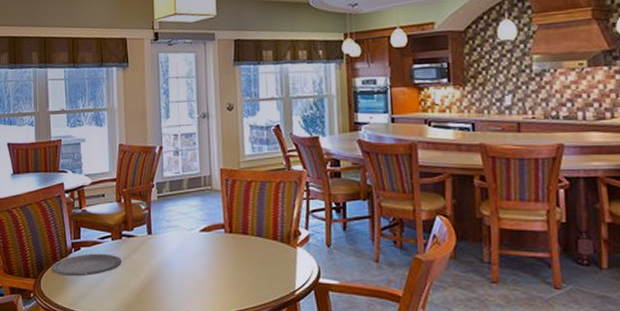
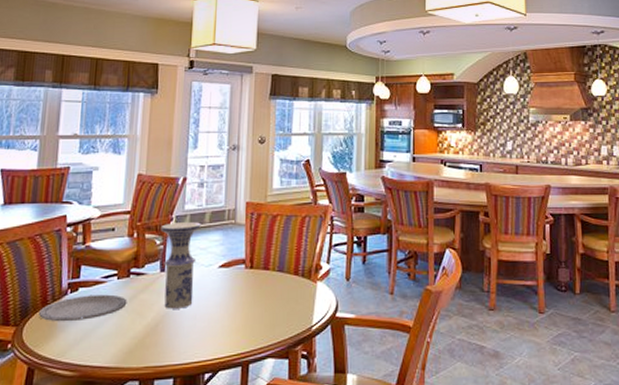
vase: none [144,188,180,269] -> present [160,222,201,309]

